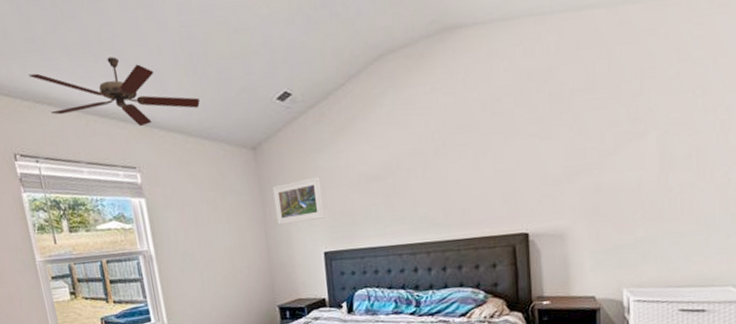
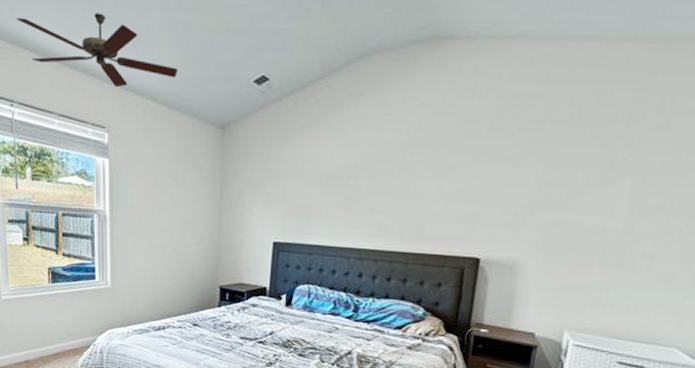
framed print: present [273,176,325,225] -> none [232,166,283,209]

